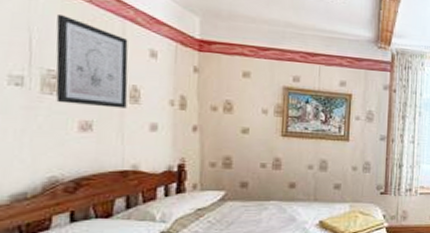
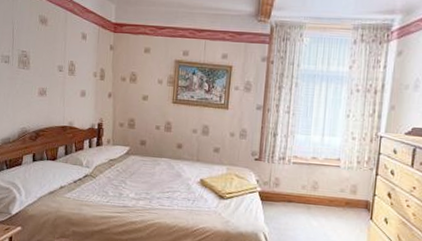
wall art: present [55,15,129,109] -> none [26,10,69,79]

